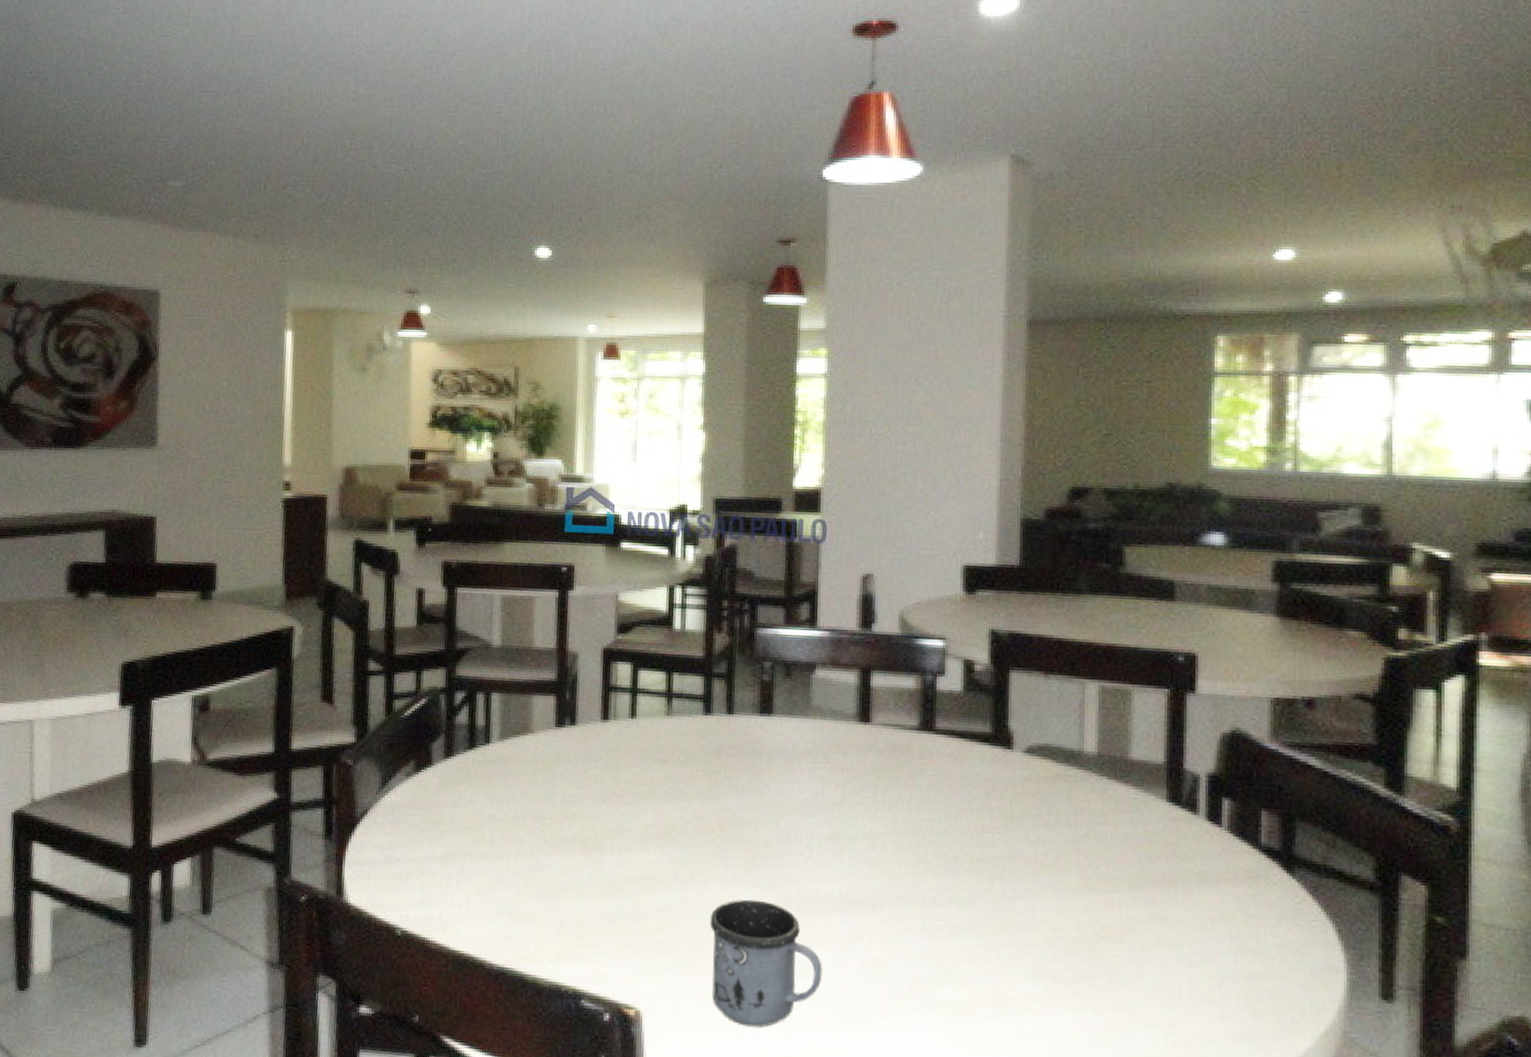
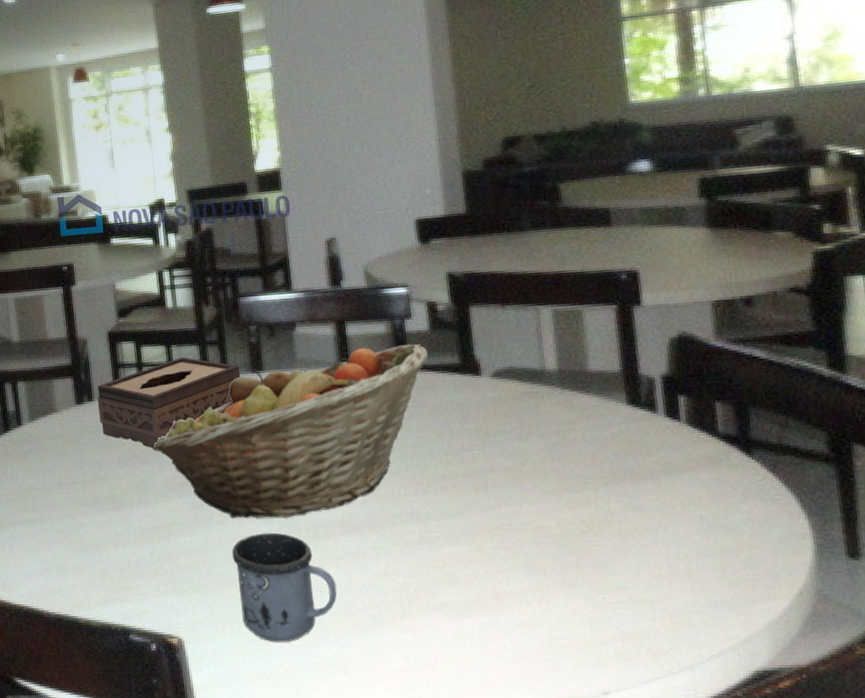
tissue box: none [580,687,747,788] -> present [97,357,241,448]
fruit basket: none [636,702,957,884] -> present [152,343,428,518]

